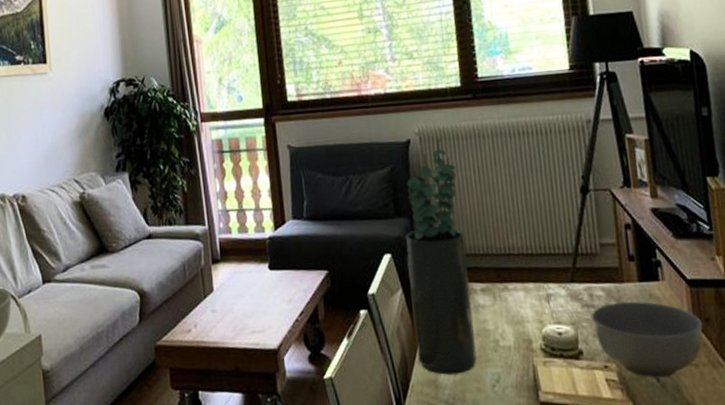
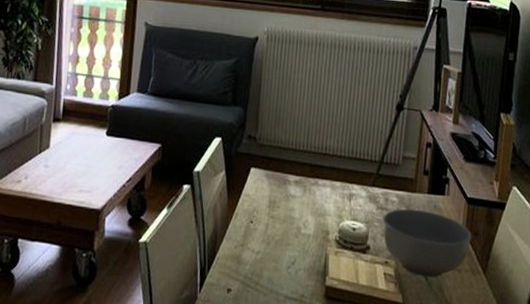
vase: present [404,138,477,375] -> none [227,40,295,253]

